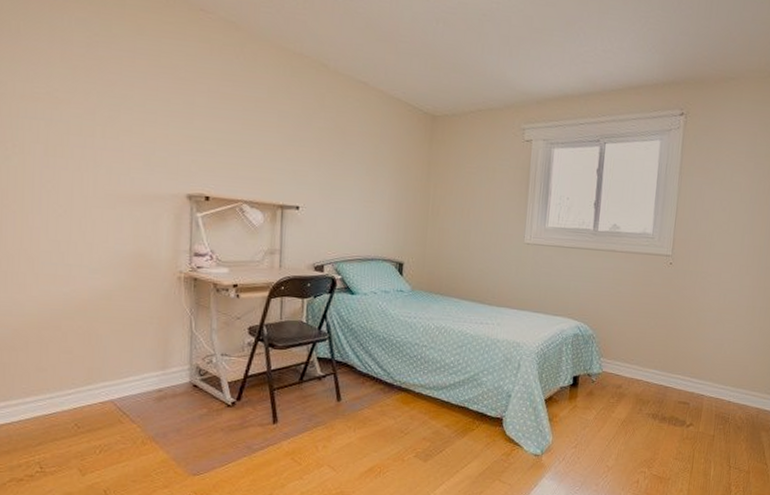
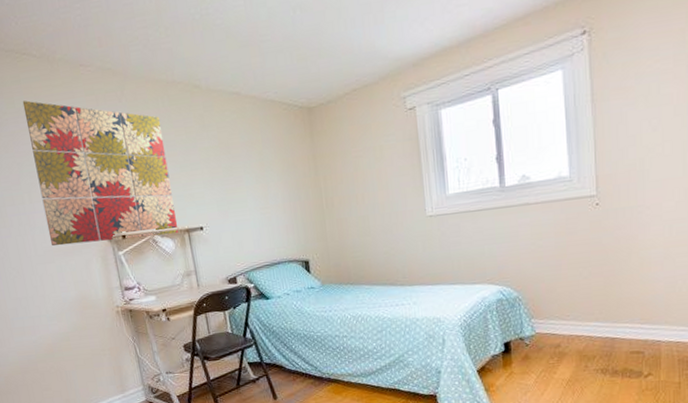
wall art: none [116,27,278,208] -> present [22,100,179,246]

